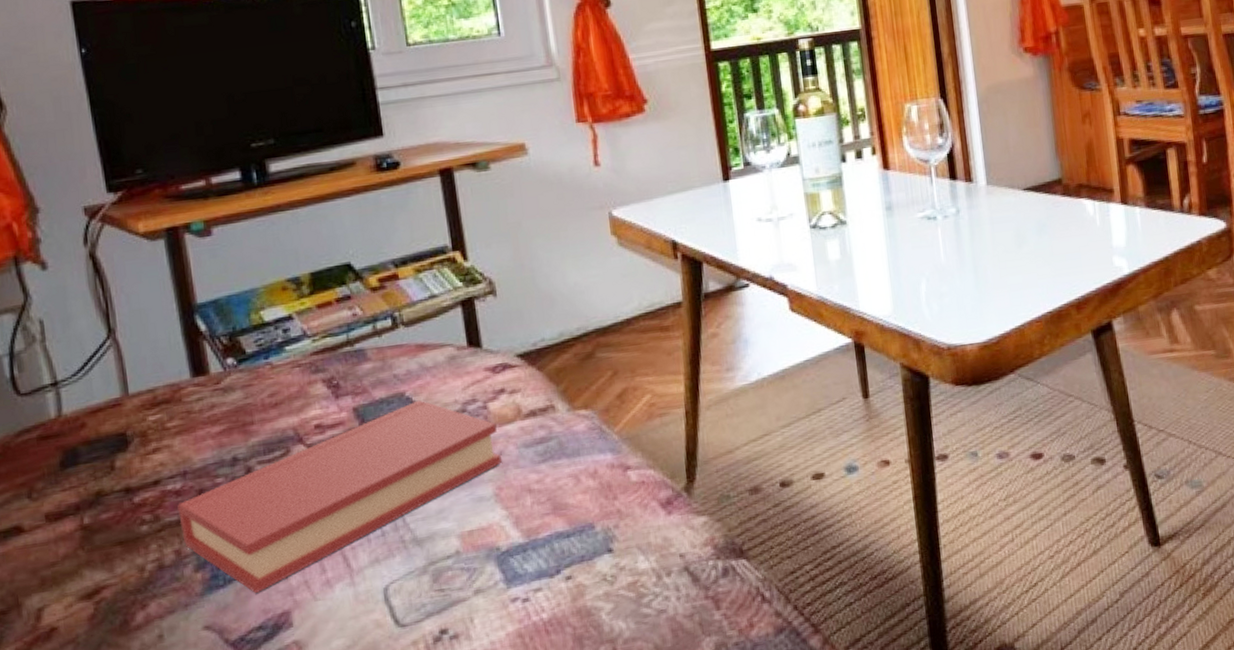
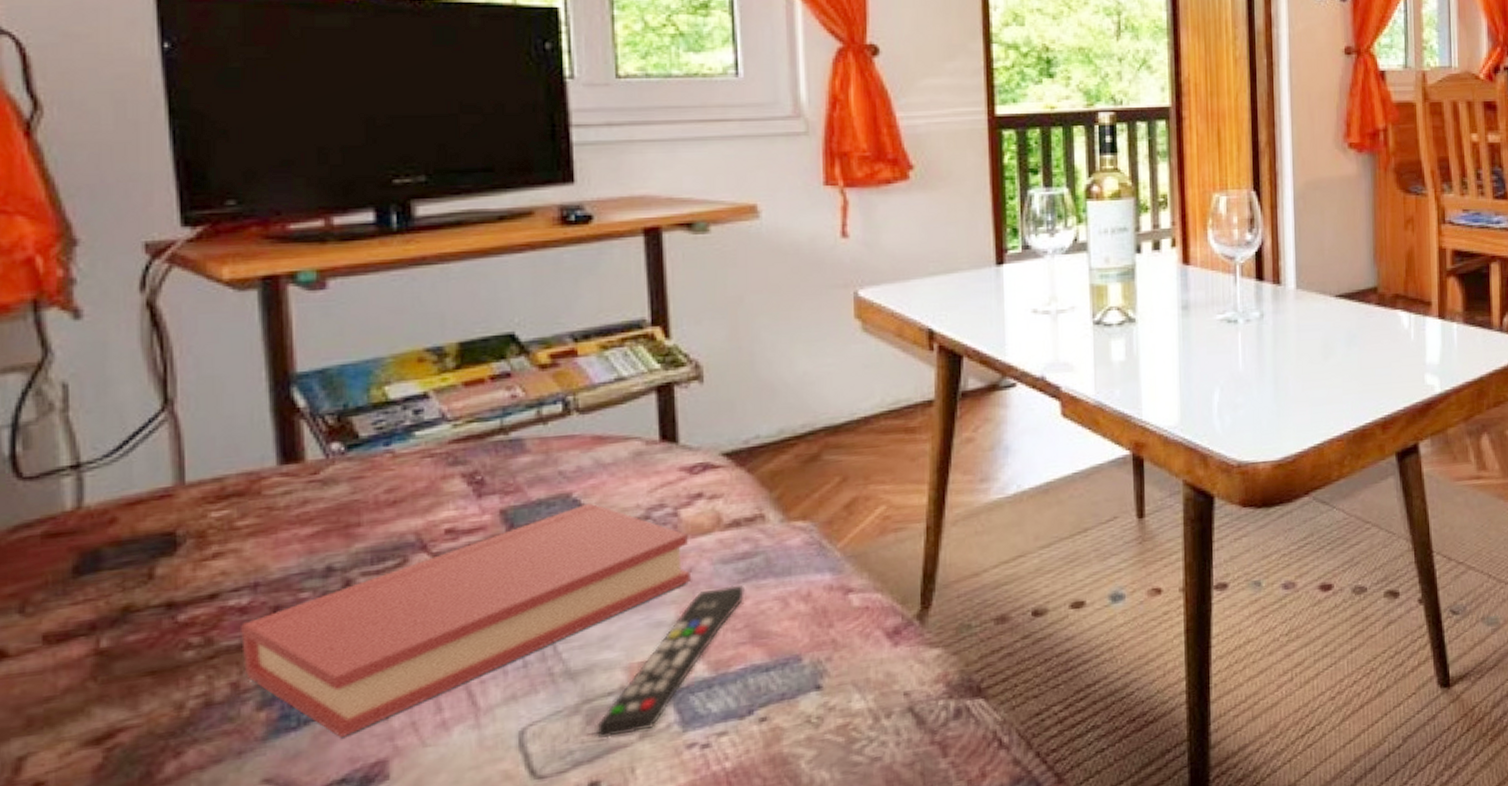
remote control: none [441,465,545,594] -> present [596,585,744,738]

